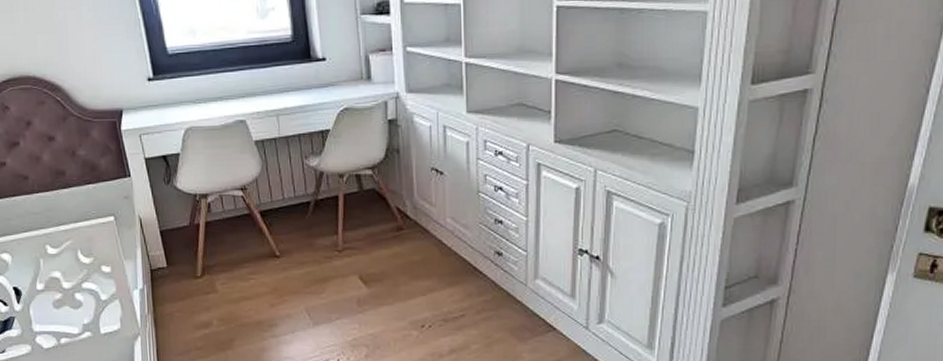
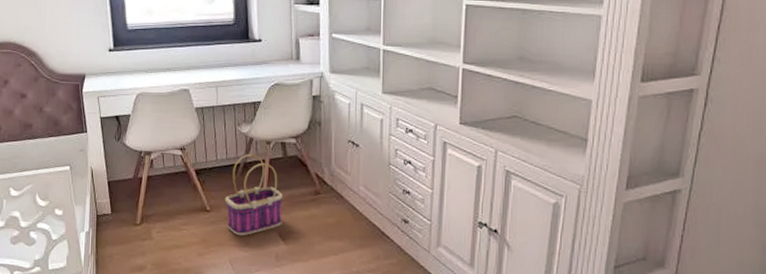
basket: none [296,190,362,282] -> present [225,154,283,236]

